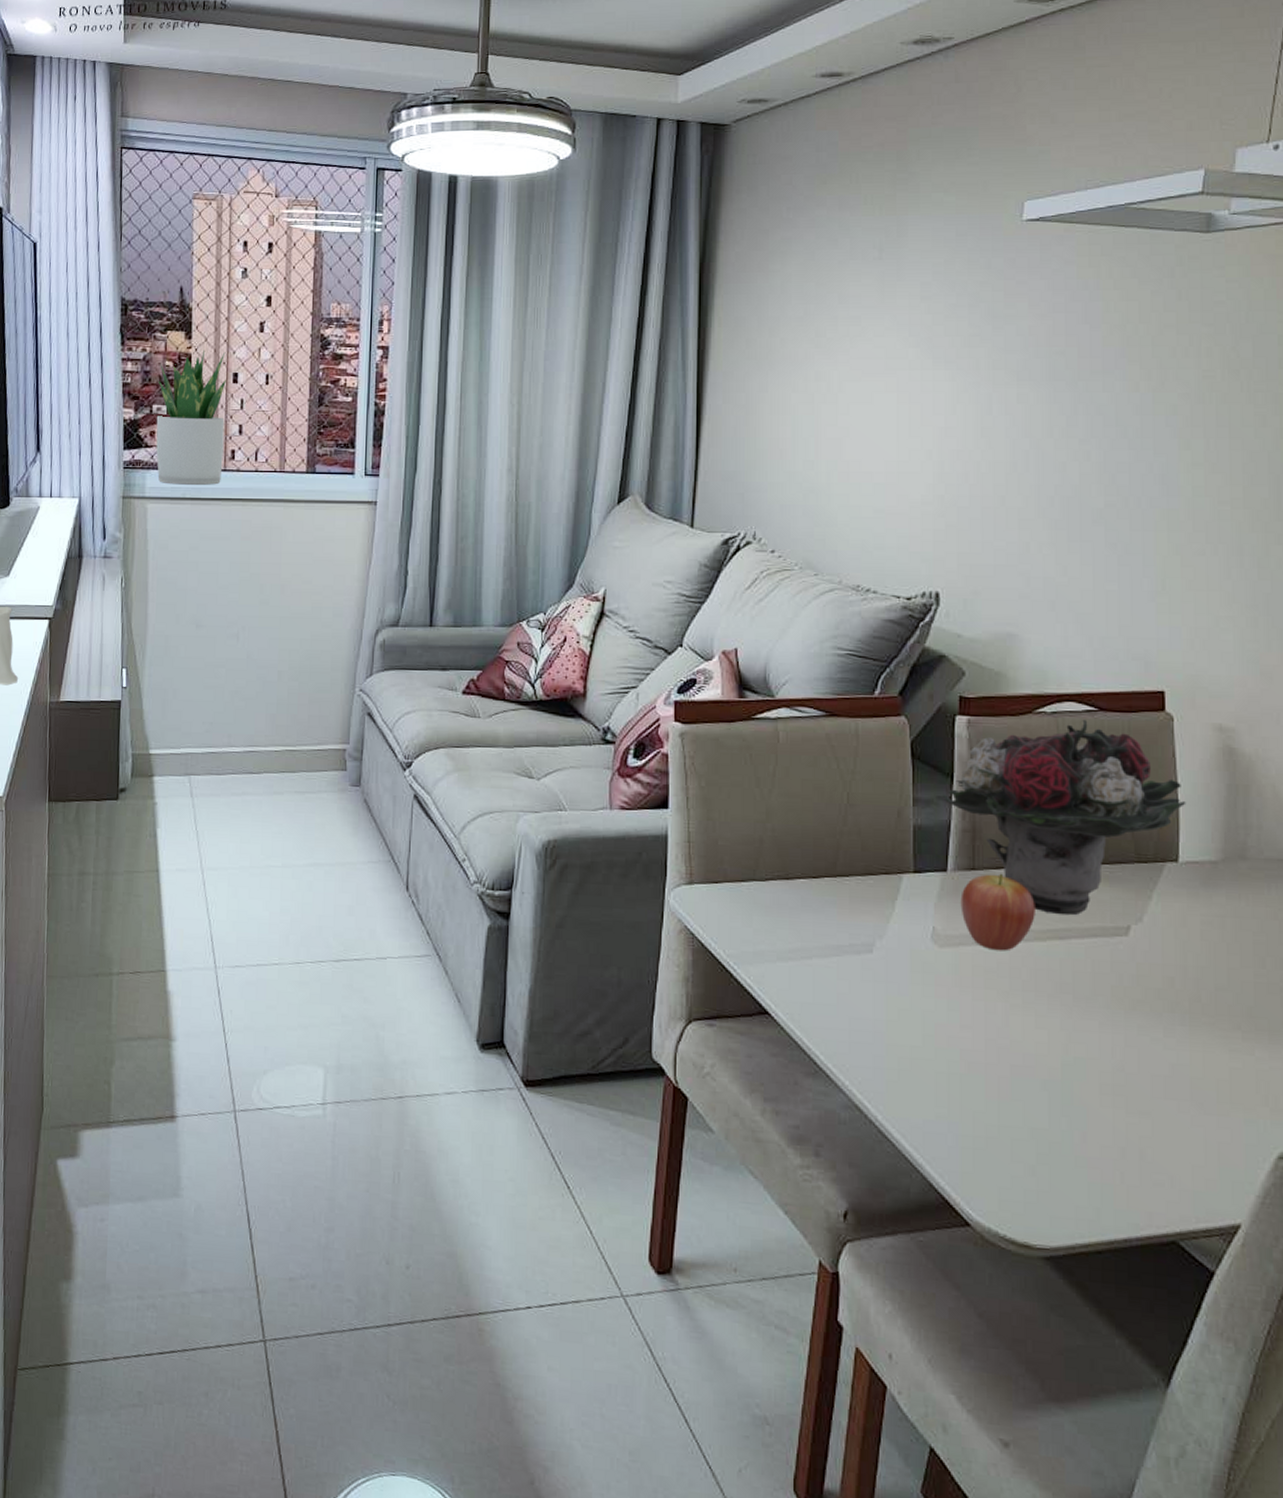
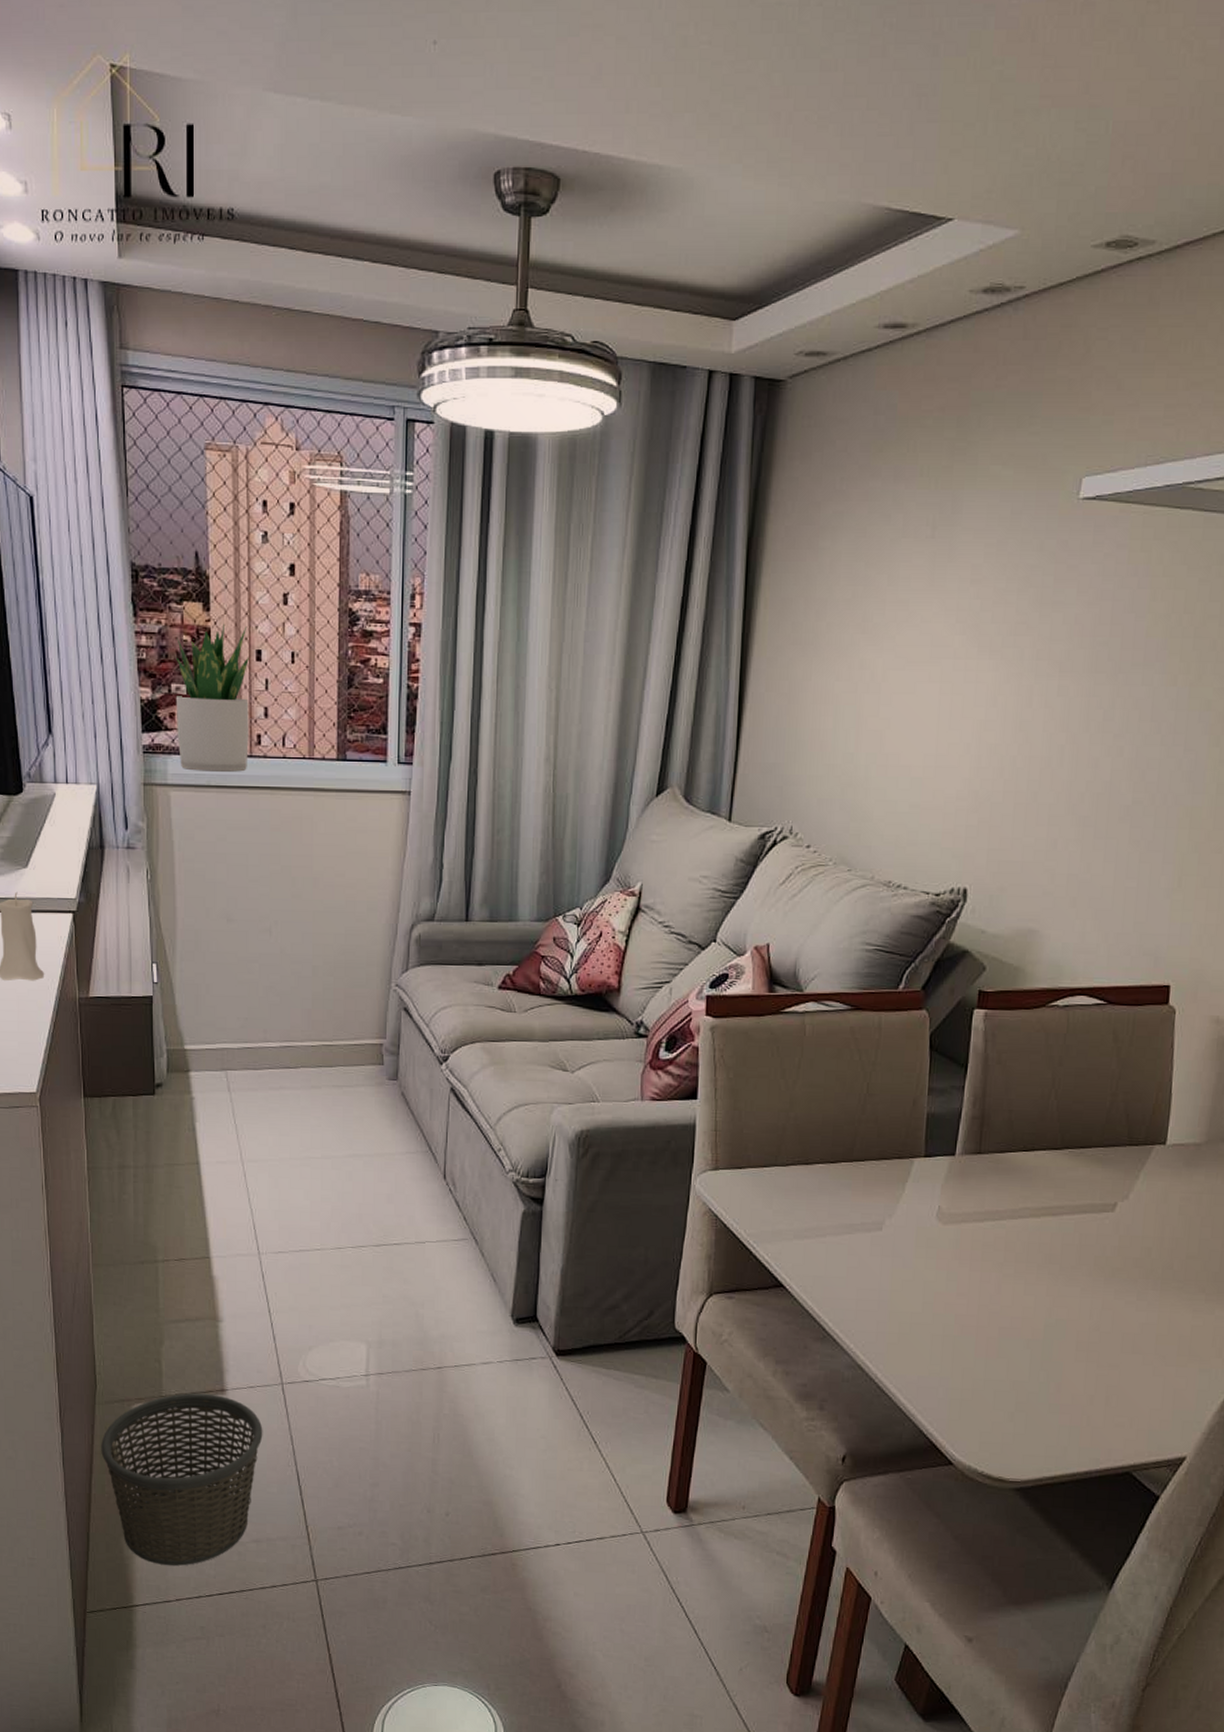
basket: none [43,1119,213,1318] -> present [101,1393,263,1566]
flower arrangement: present [941,720,1186,916] -> none [955,1013,1179,1194]
fruit: present [960,873,1035,951] -> none [965,1156,1033,1227]

